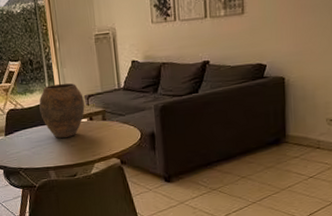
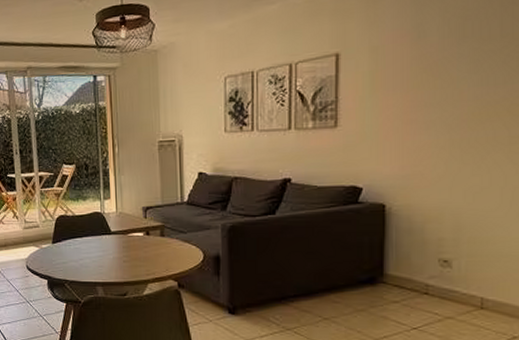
vase: present [39,83,85,138] -> none [91,191,142,251]

